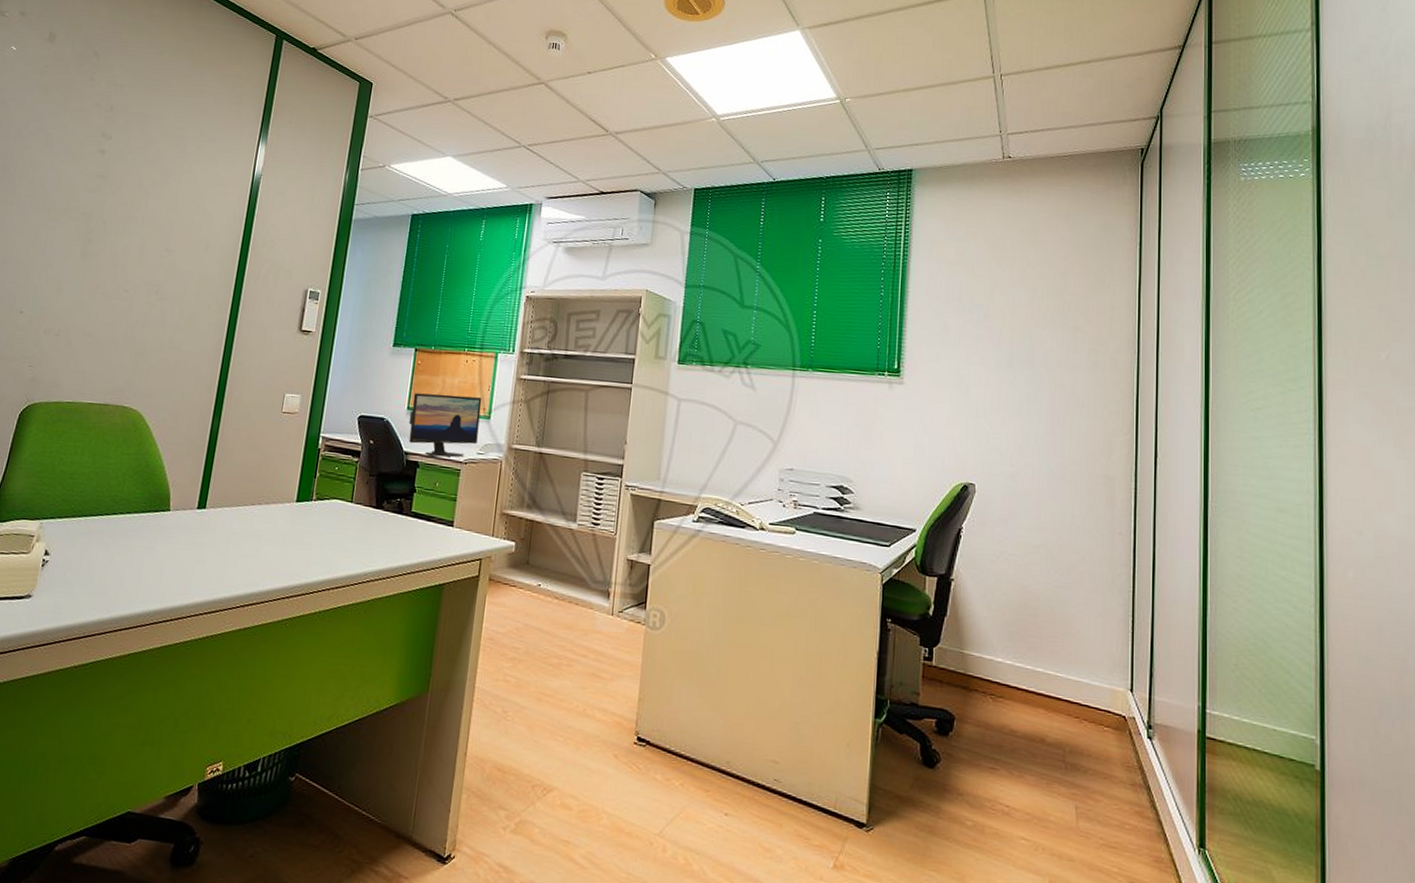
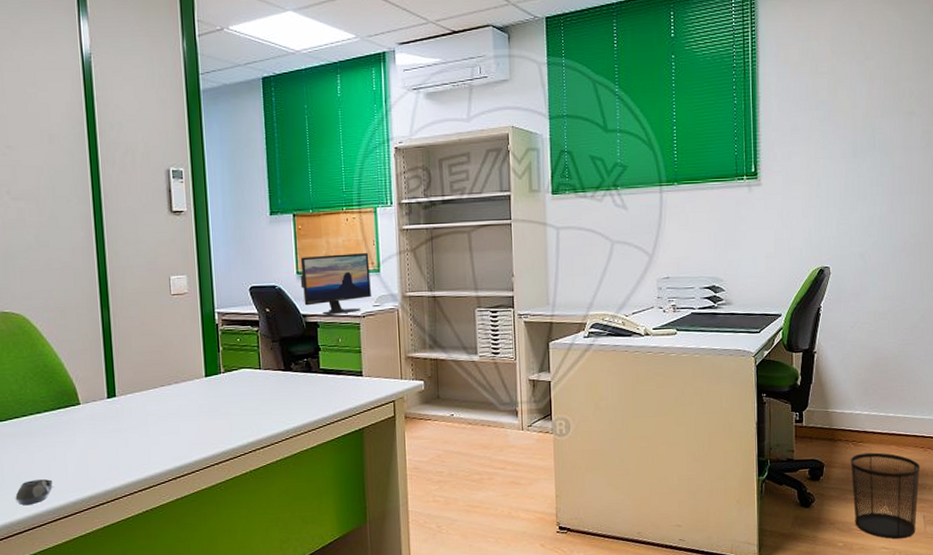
computer mouse: none [84,582,124,609] -> present [15,479,53,506]
waste bin: none [987,711,1074,831] -> present [850,452,921,539]

